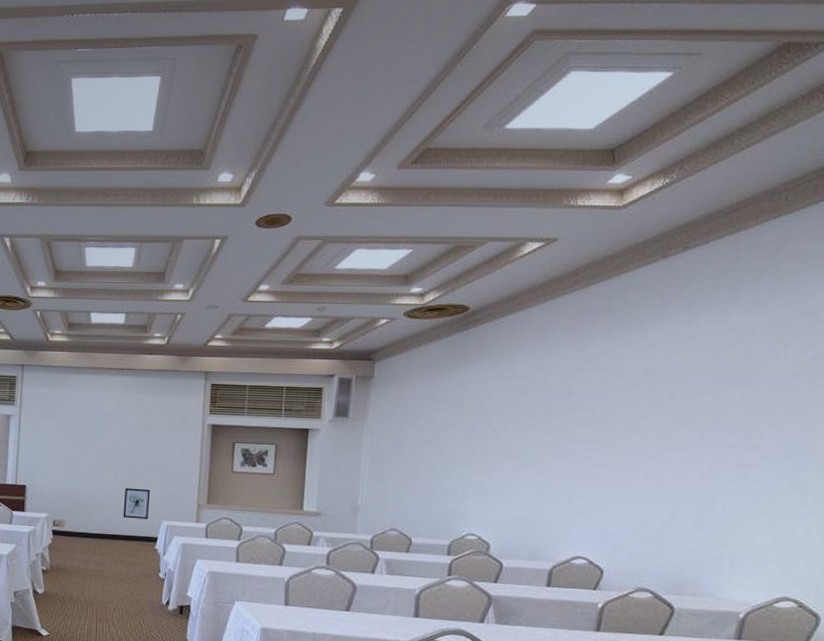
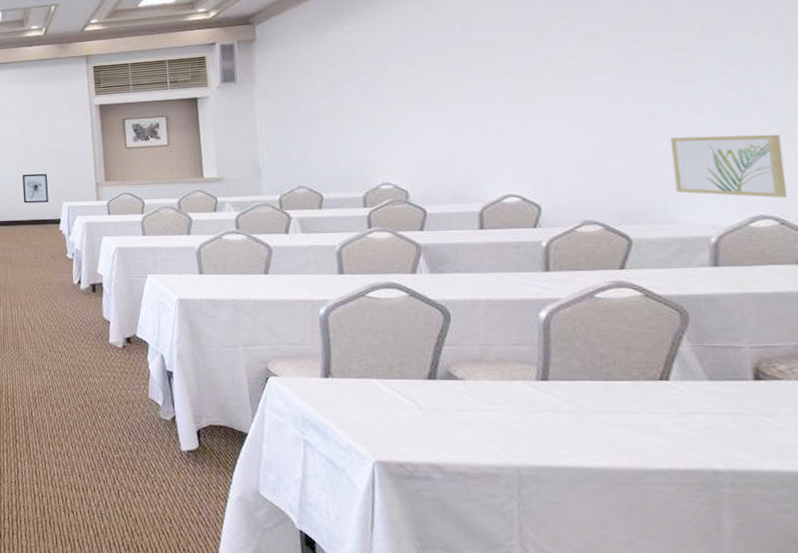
wall art: none [720,518,815,584] -> present [669,134,787,198]

